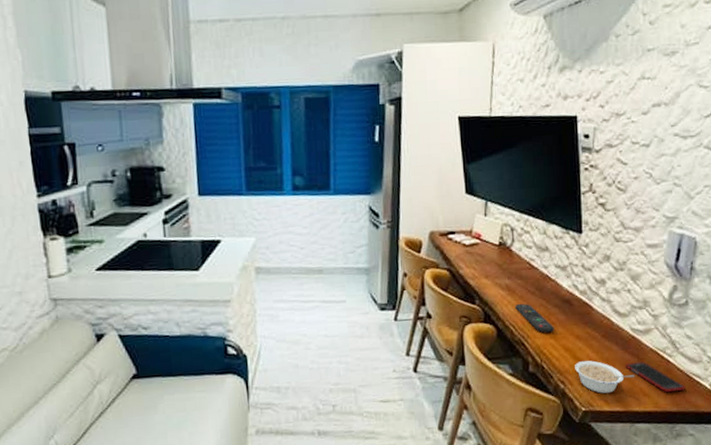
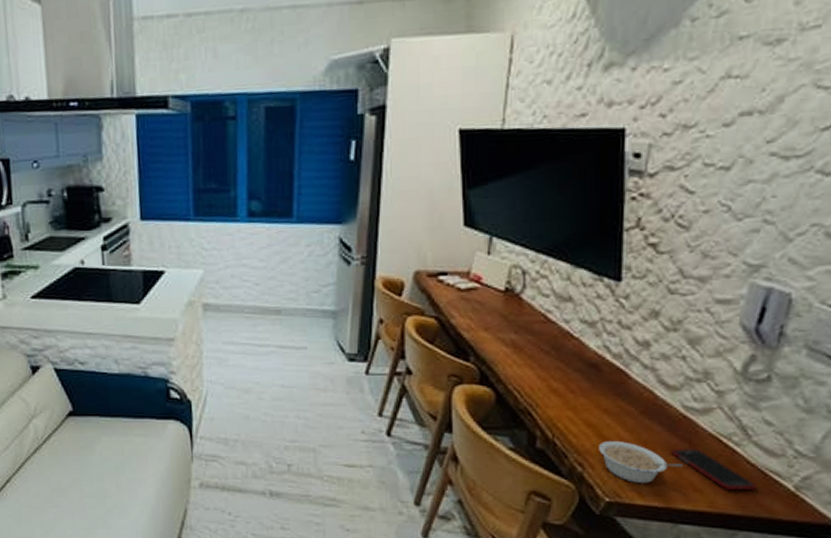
remote control: present [515,304,554,333] -> none [522,365,574,403]

